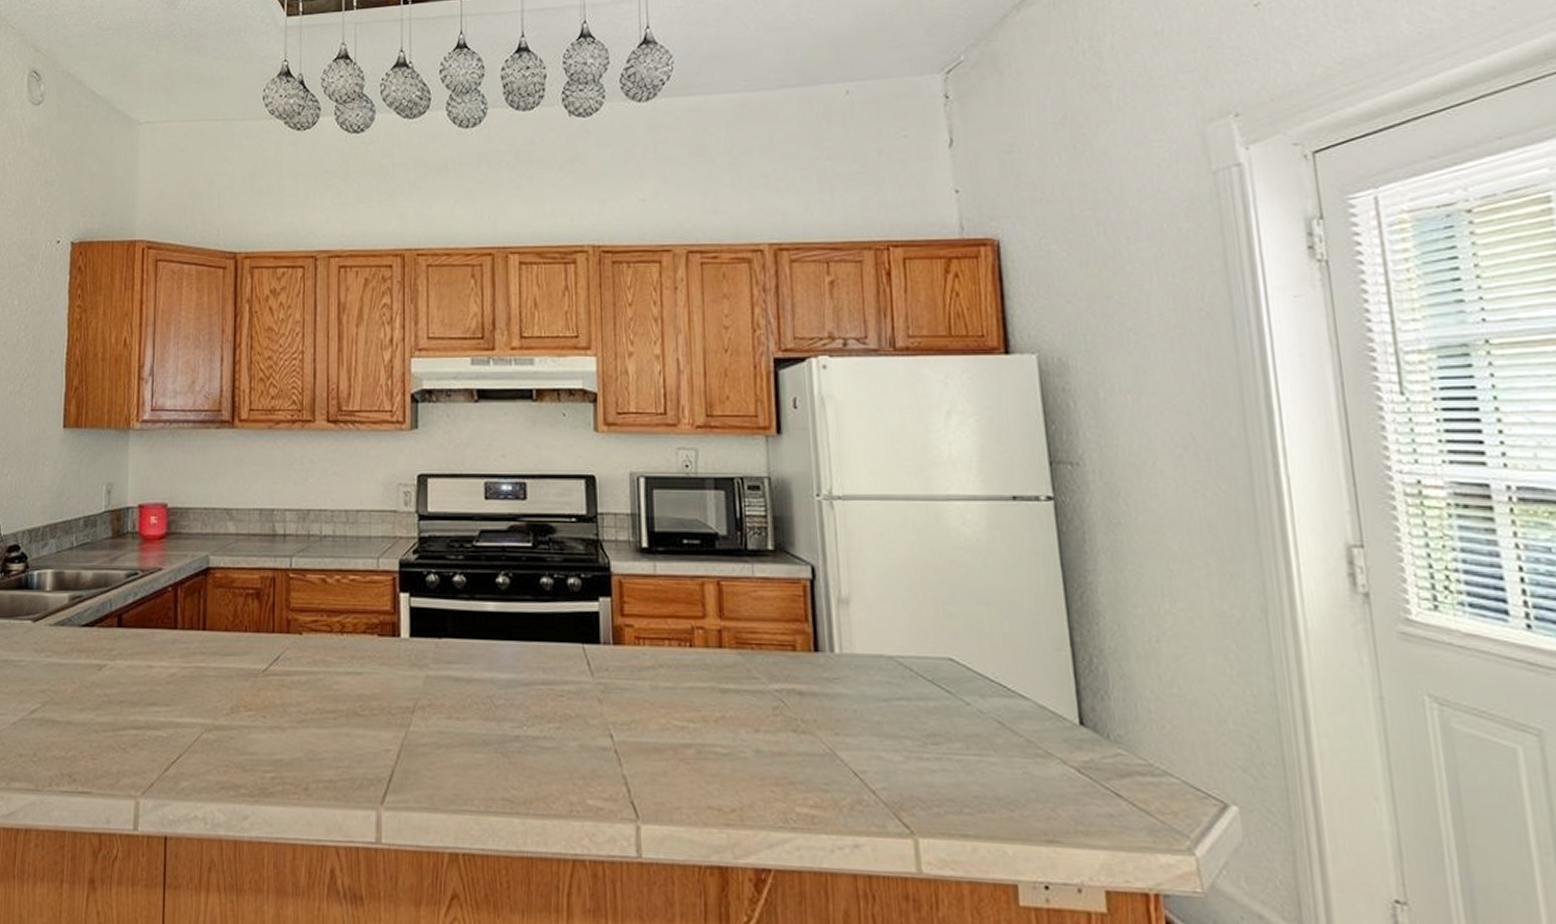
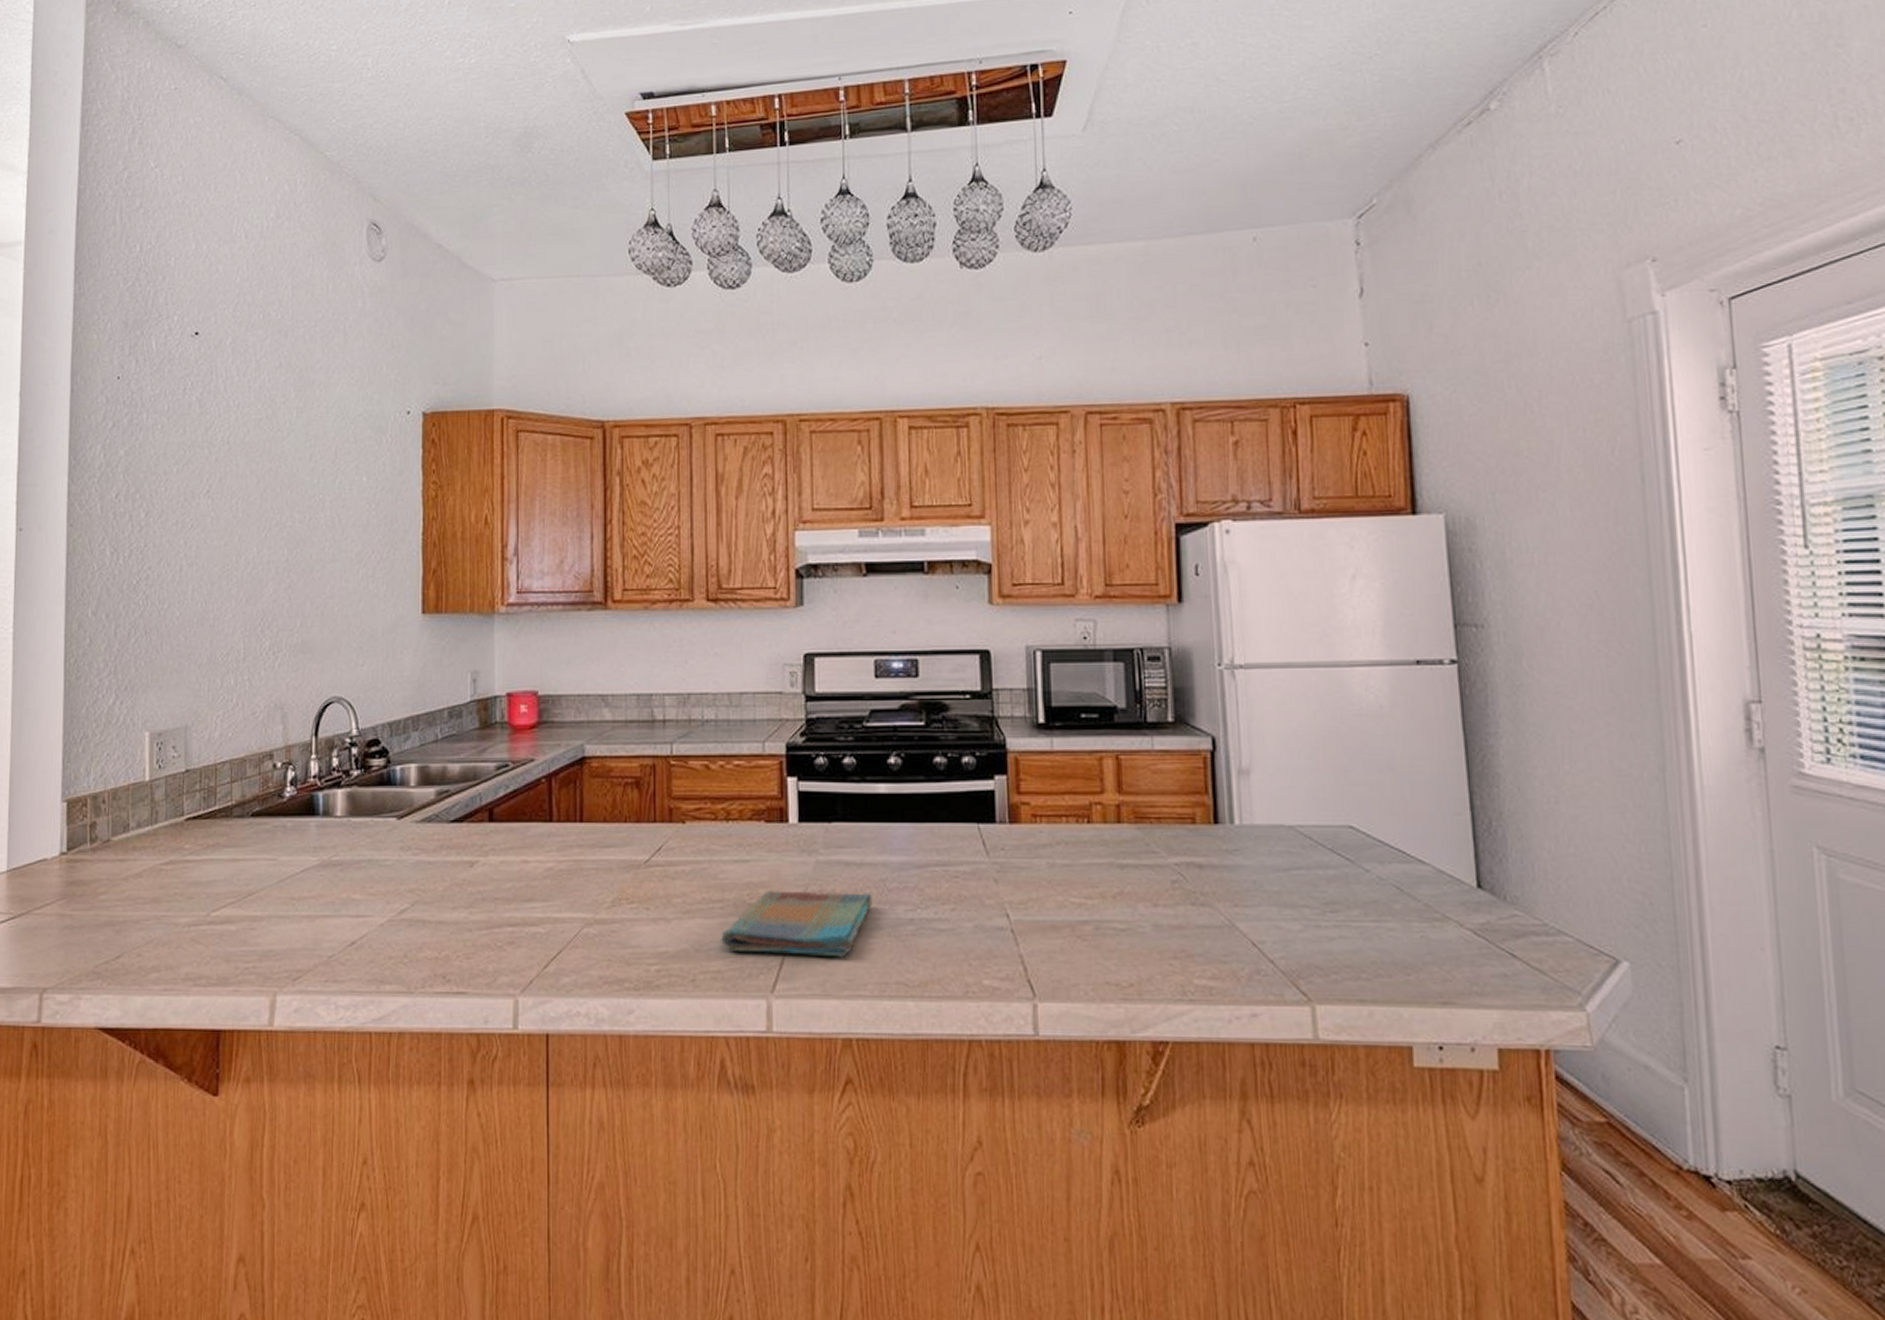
dish towel: none [333,703,480,772] -> present [721,890,872,958]

